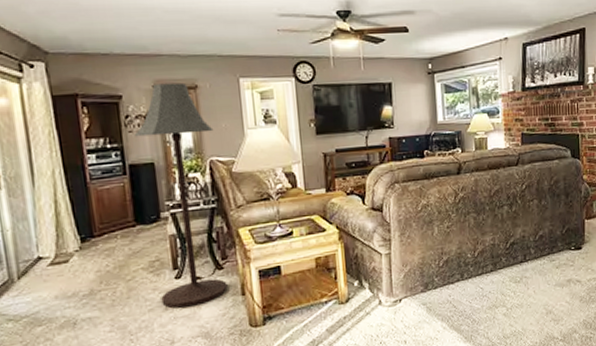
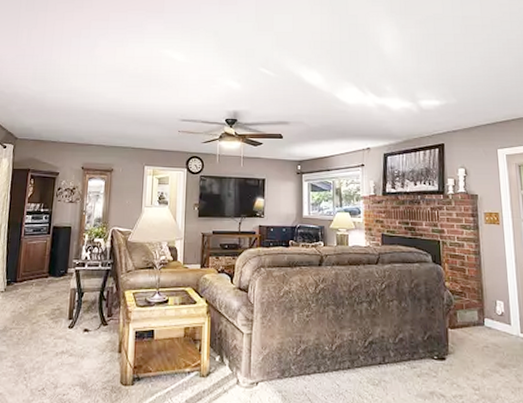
floor lamp: present [134,82,228,308] -> none [54,166,119,356]

